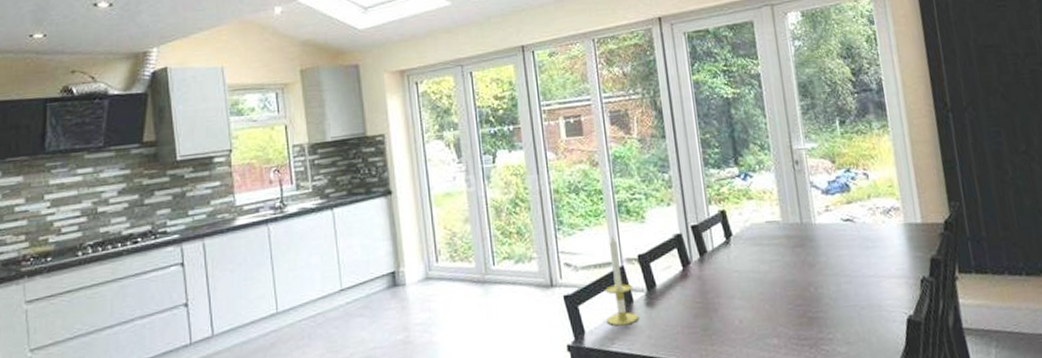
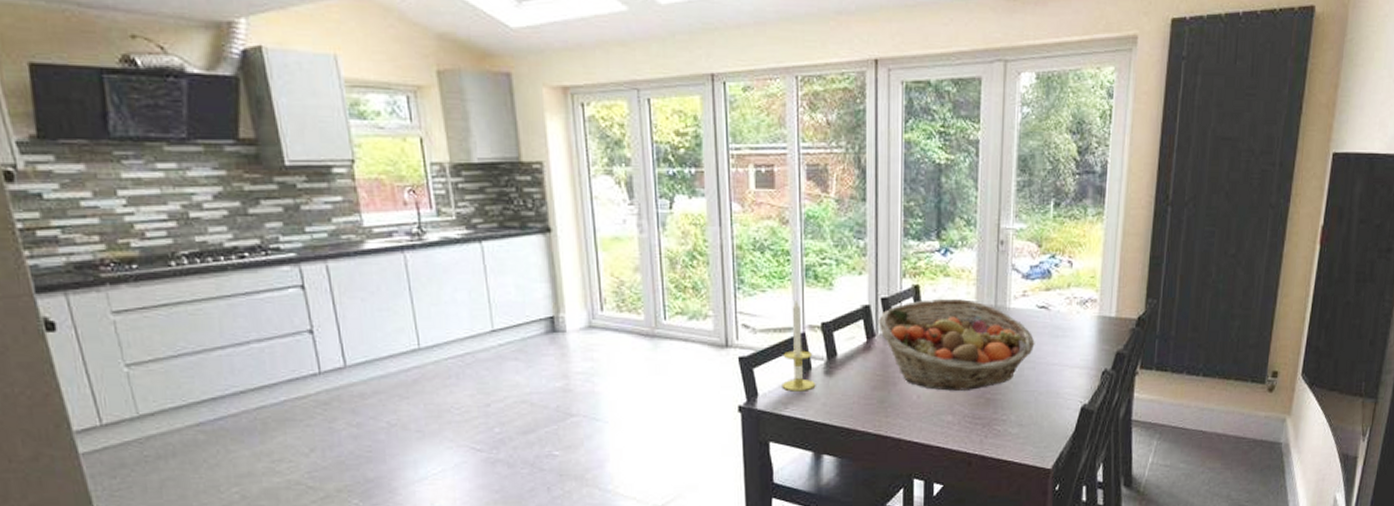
fruit basket: none [691,219,847,313] -> present [878,298,1035,391]

